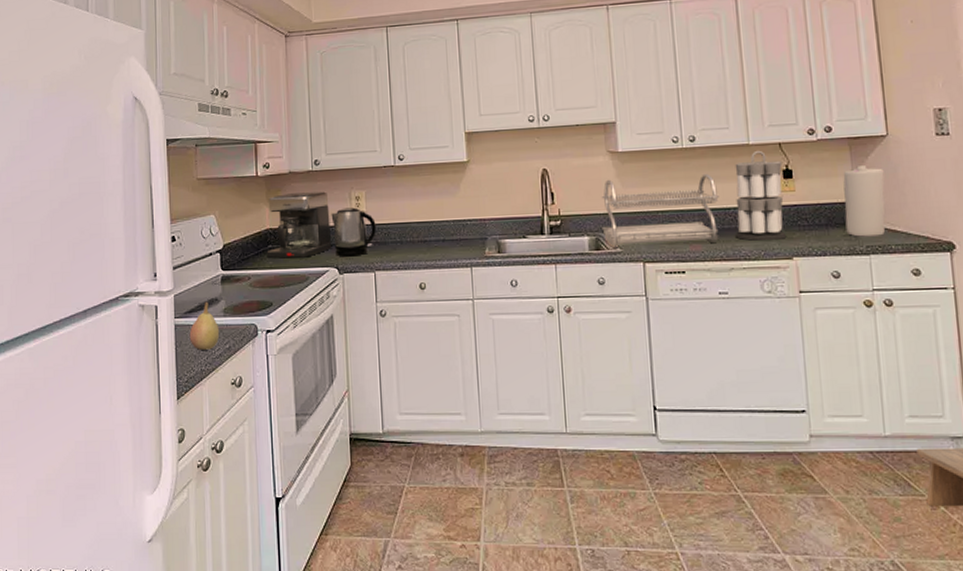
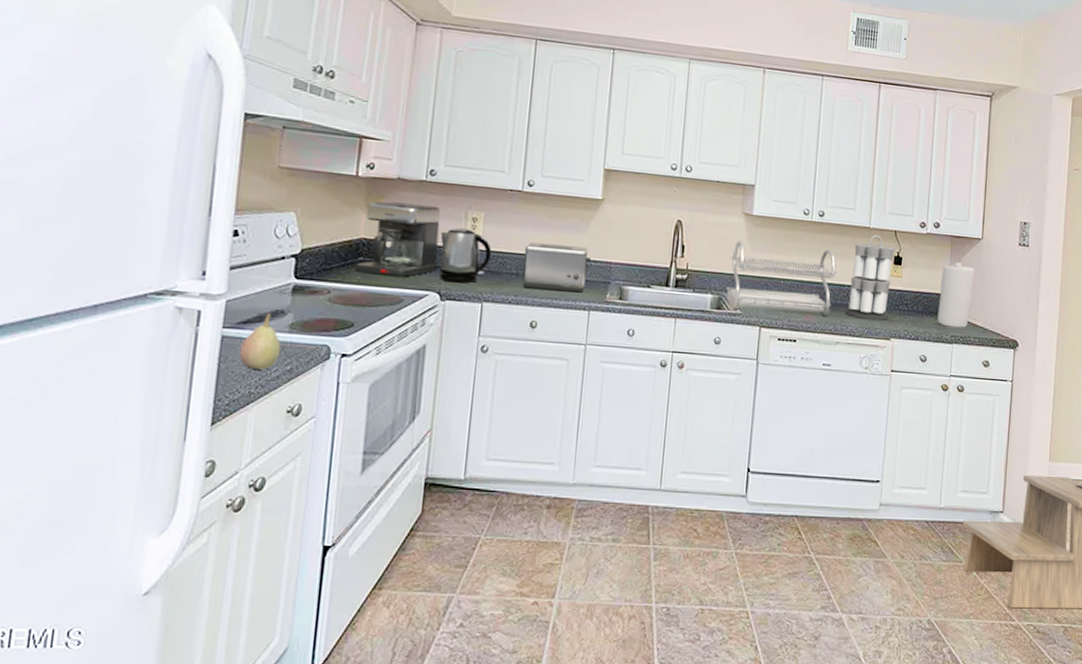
toaster: none [404,208,467,254] -> present [522,242,592,293]

